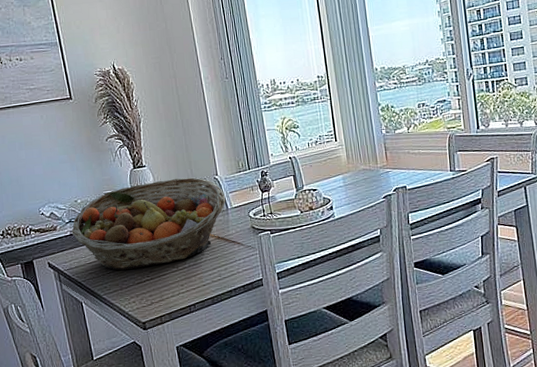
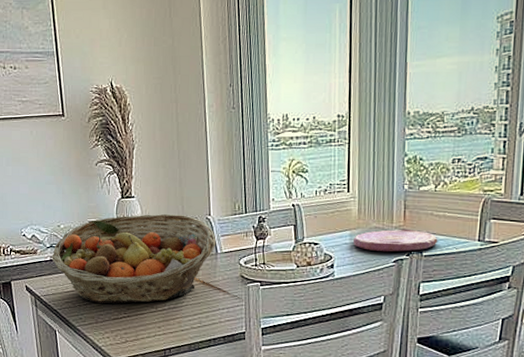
plate: none [346,167,418,190] -> present [352,229,438,252]

